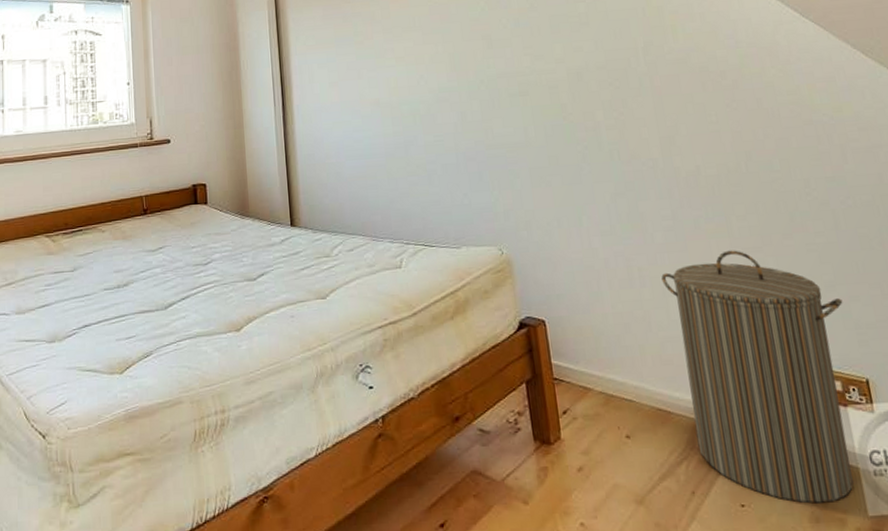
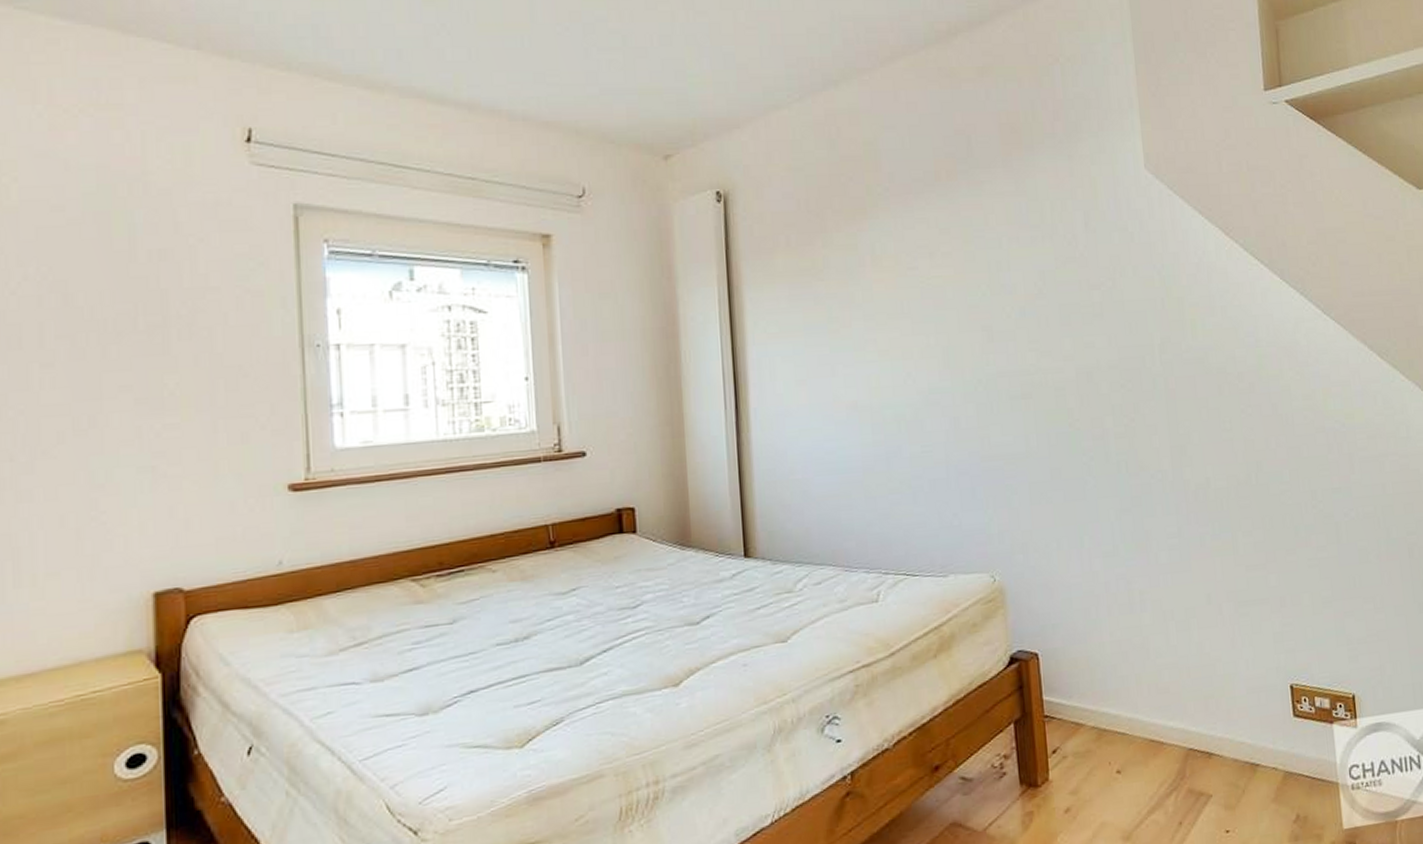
laundry hamper: present [661,250,854,504] -> none [1163,568,1338,823]

